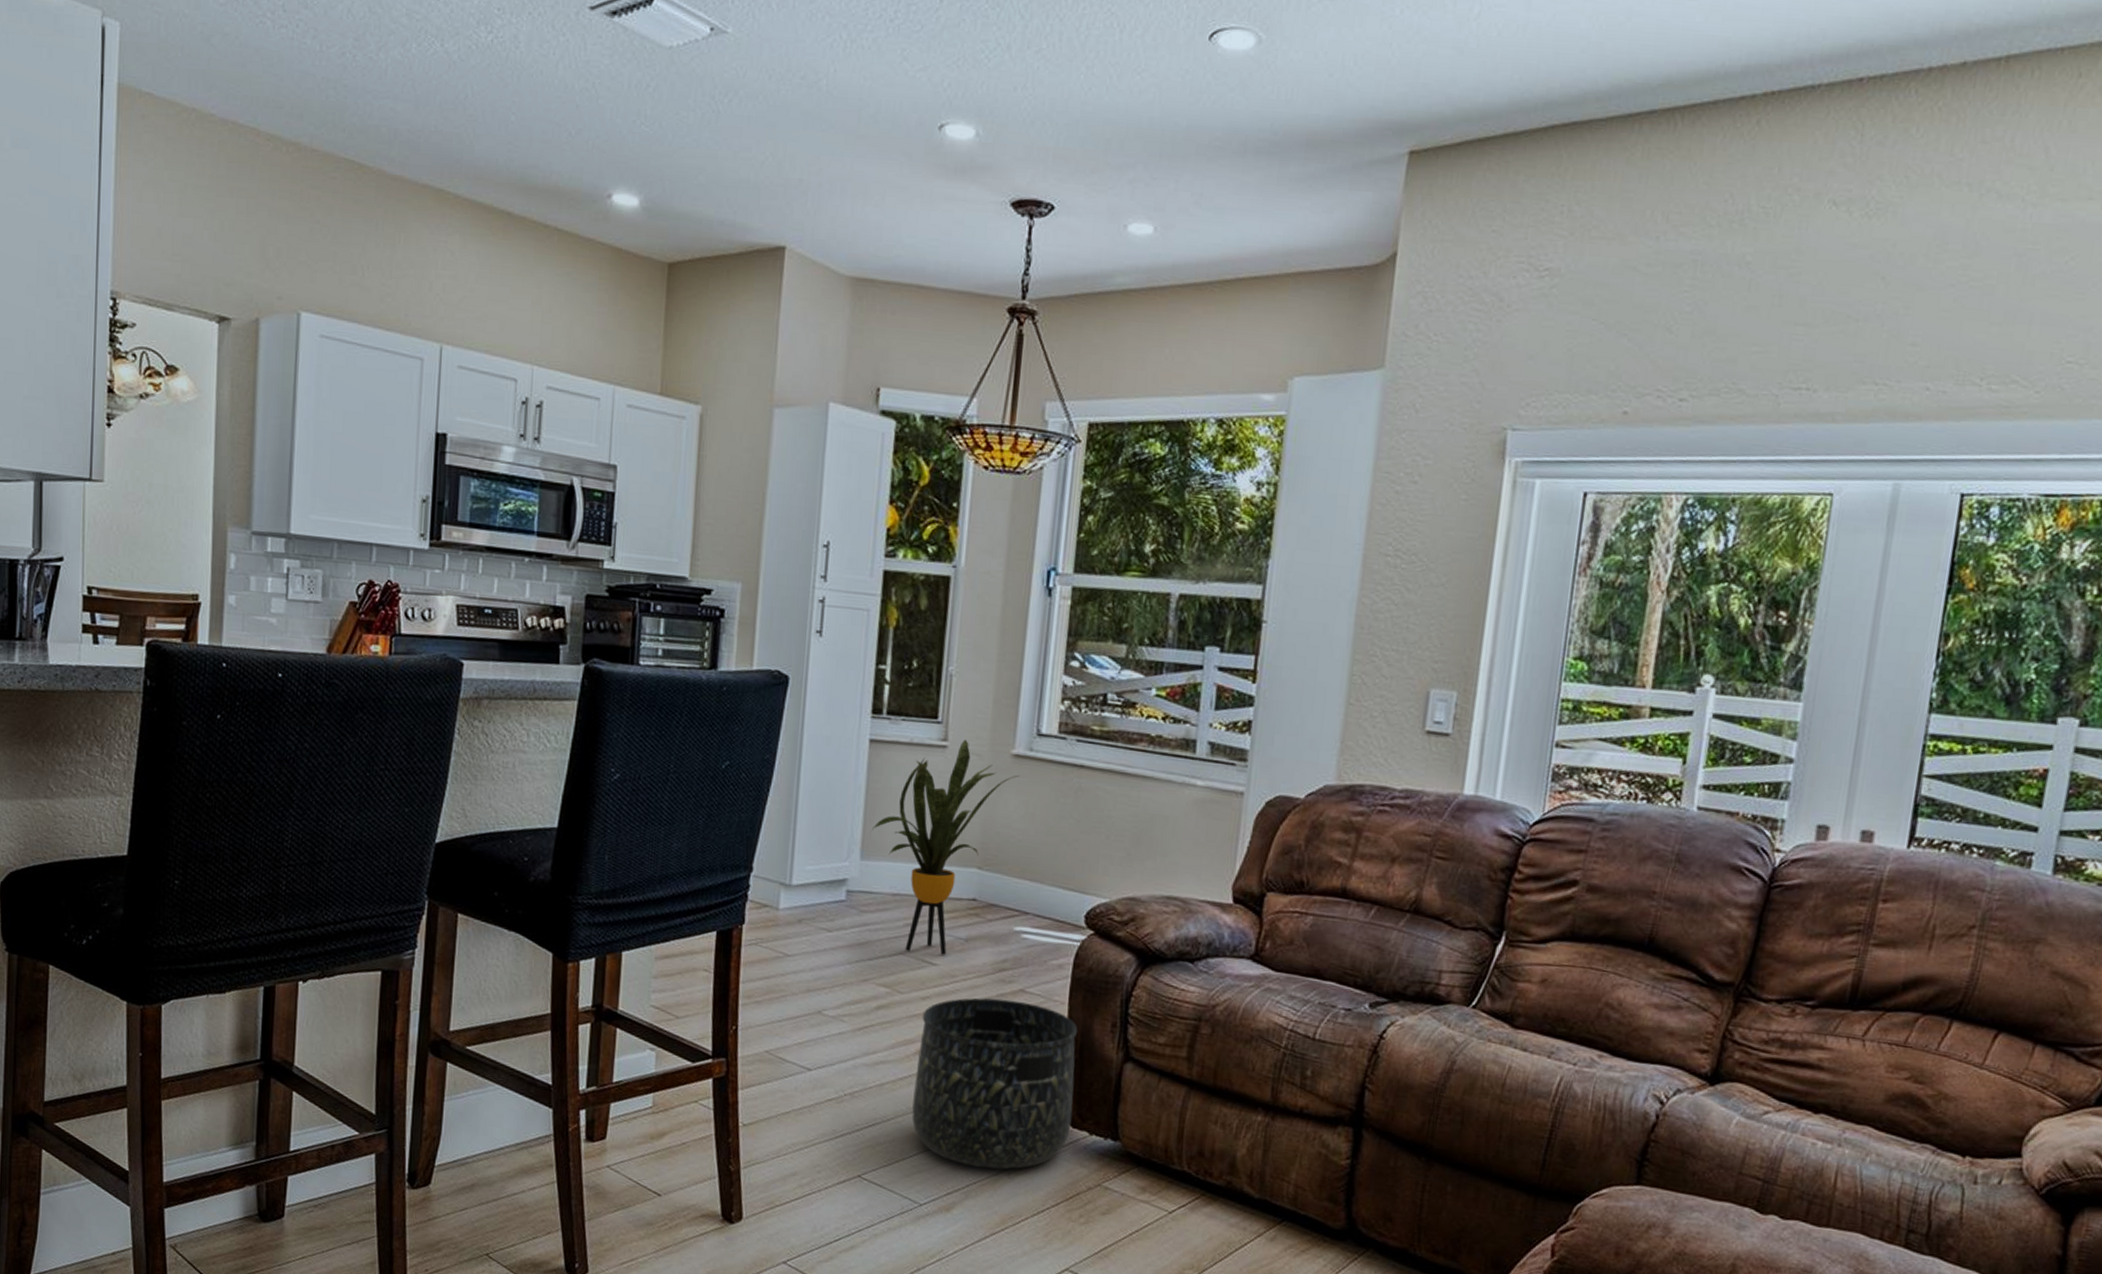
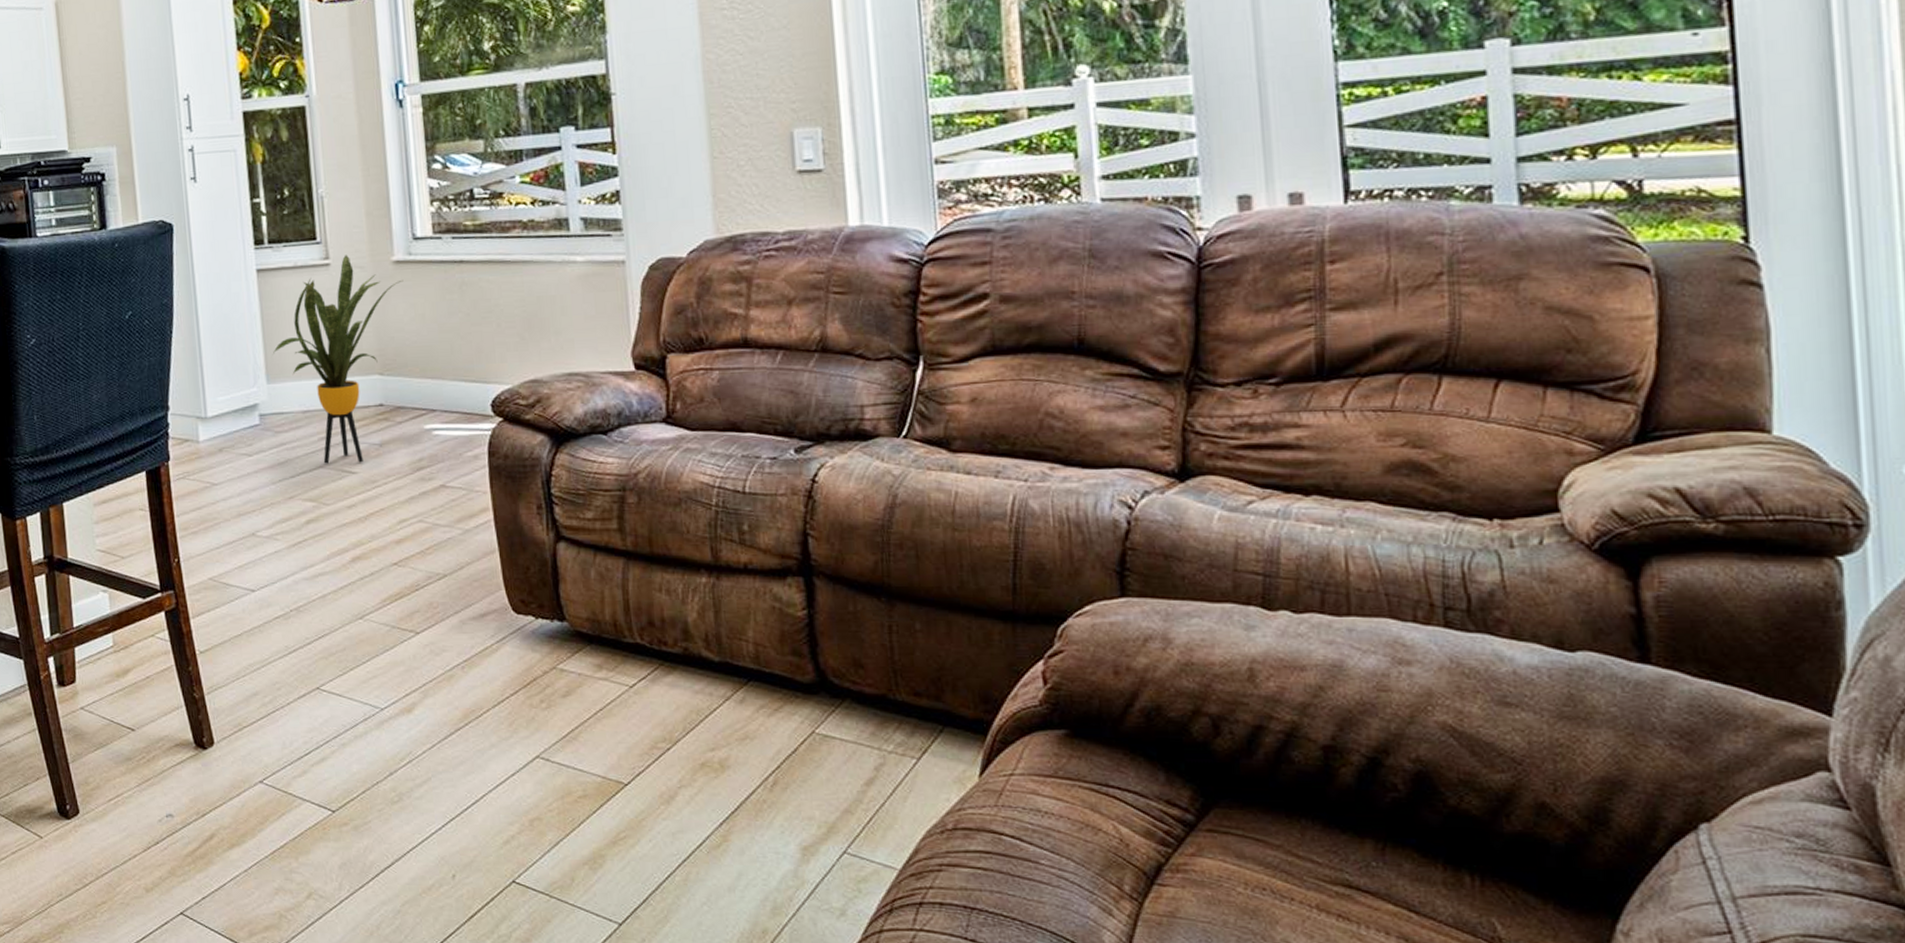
basket: present [911,997,1078,1169] -> none [351,496,516,664]

